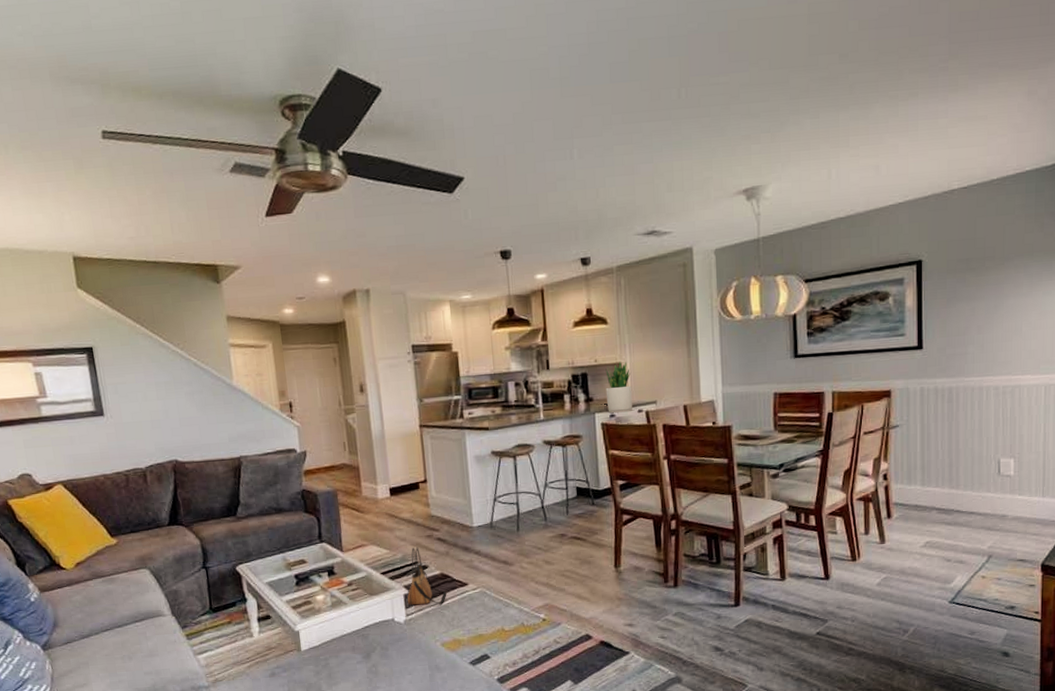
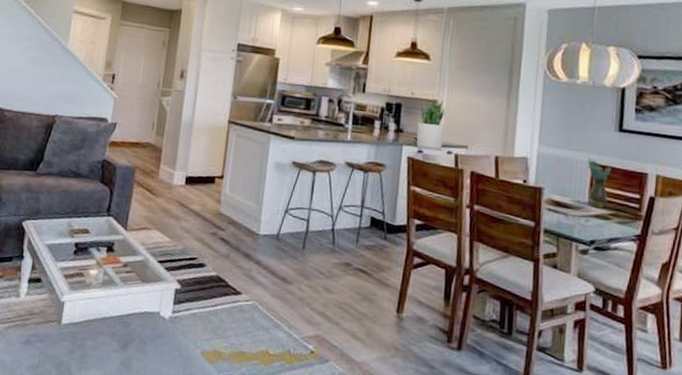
tote bag: present [405,547,447,606] -> none [176,242,218,308]
vase: none [769,388,791,434] -> present [587,157,612,209]

